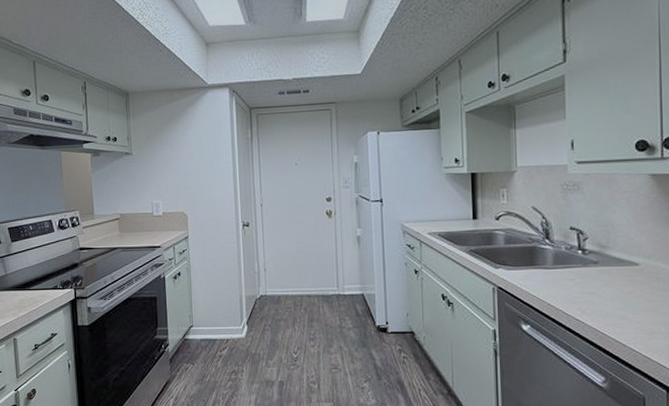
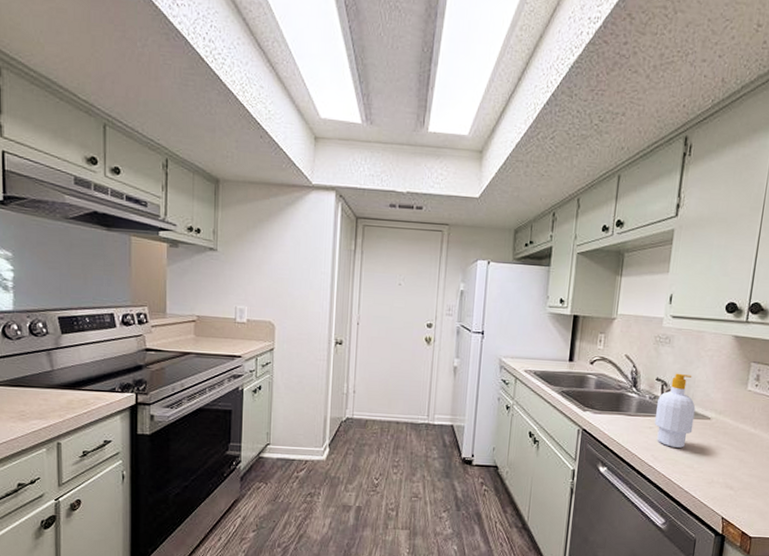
soap bottle: none [575,219,620,298] -> present [654,373,696,448]

